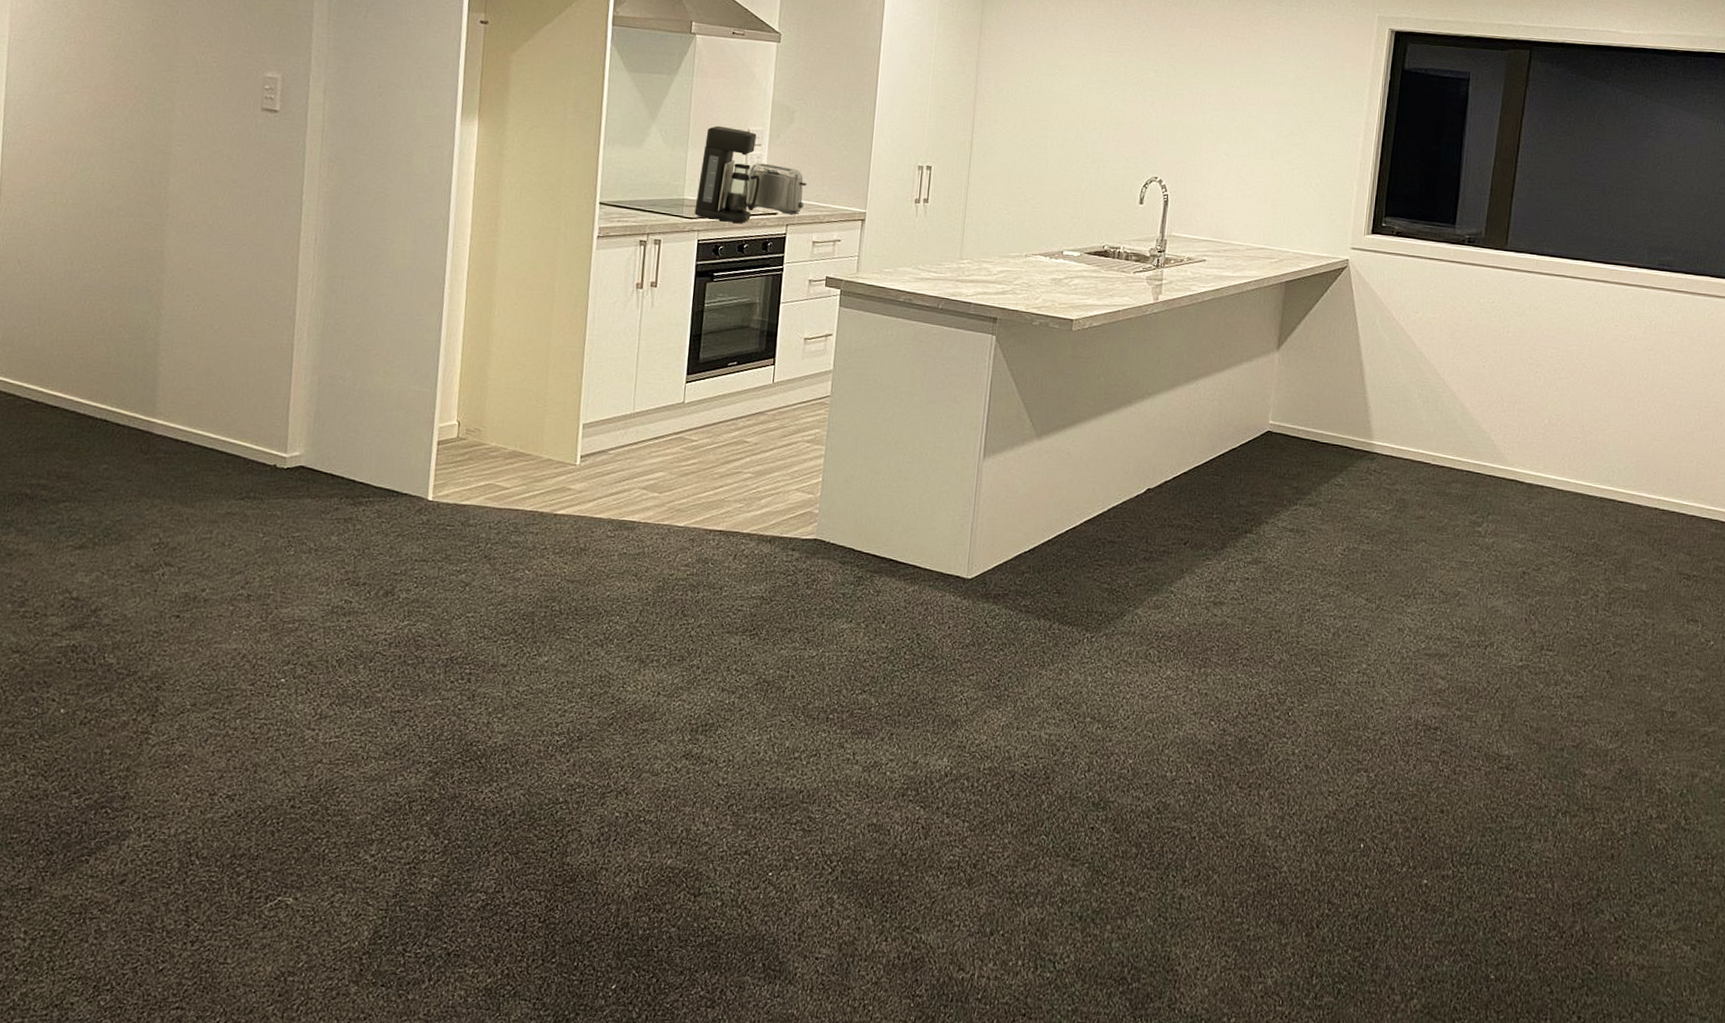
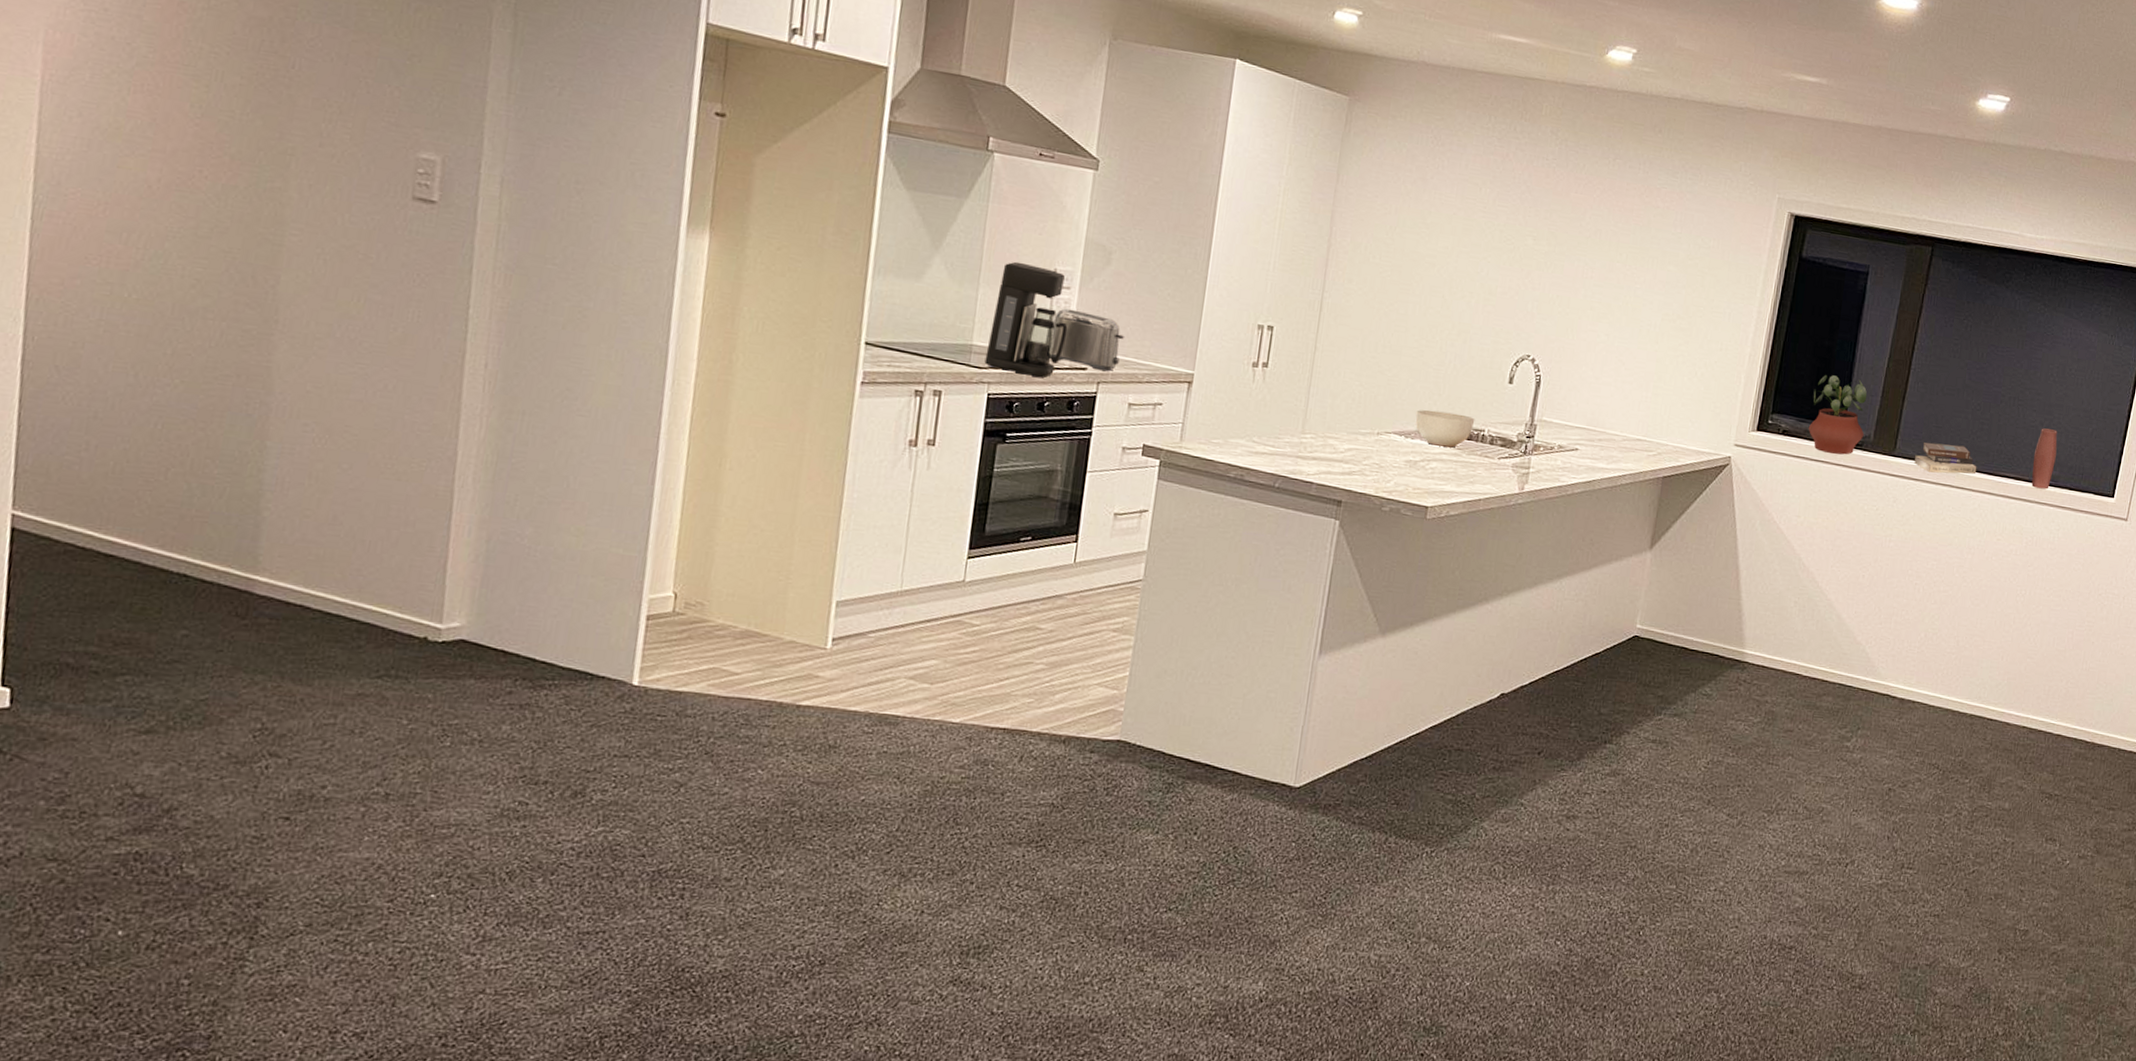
bowl: none [1058,232,1111,265] -> present [1415,410,1475,448]
potted plant: none [1421,177,1476,253] -> present [1808,375,1868,455]
books: none [1526,235,1590,265] -> present [1913,442,1977,475]
vase: none [1646,215,1670,275] -> present [2031,428,2057,490]

